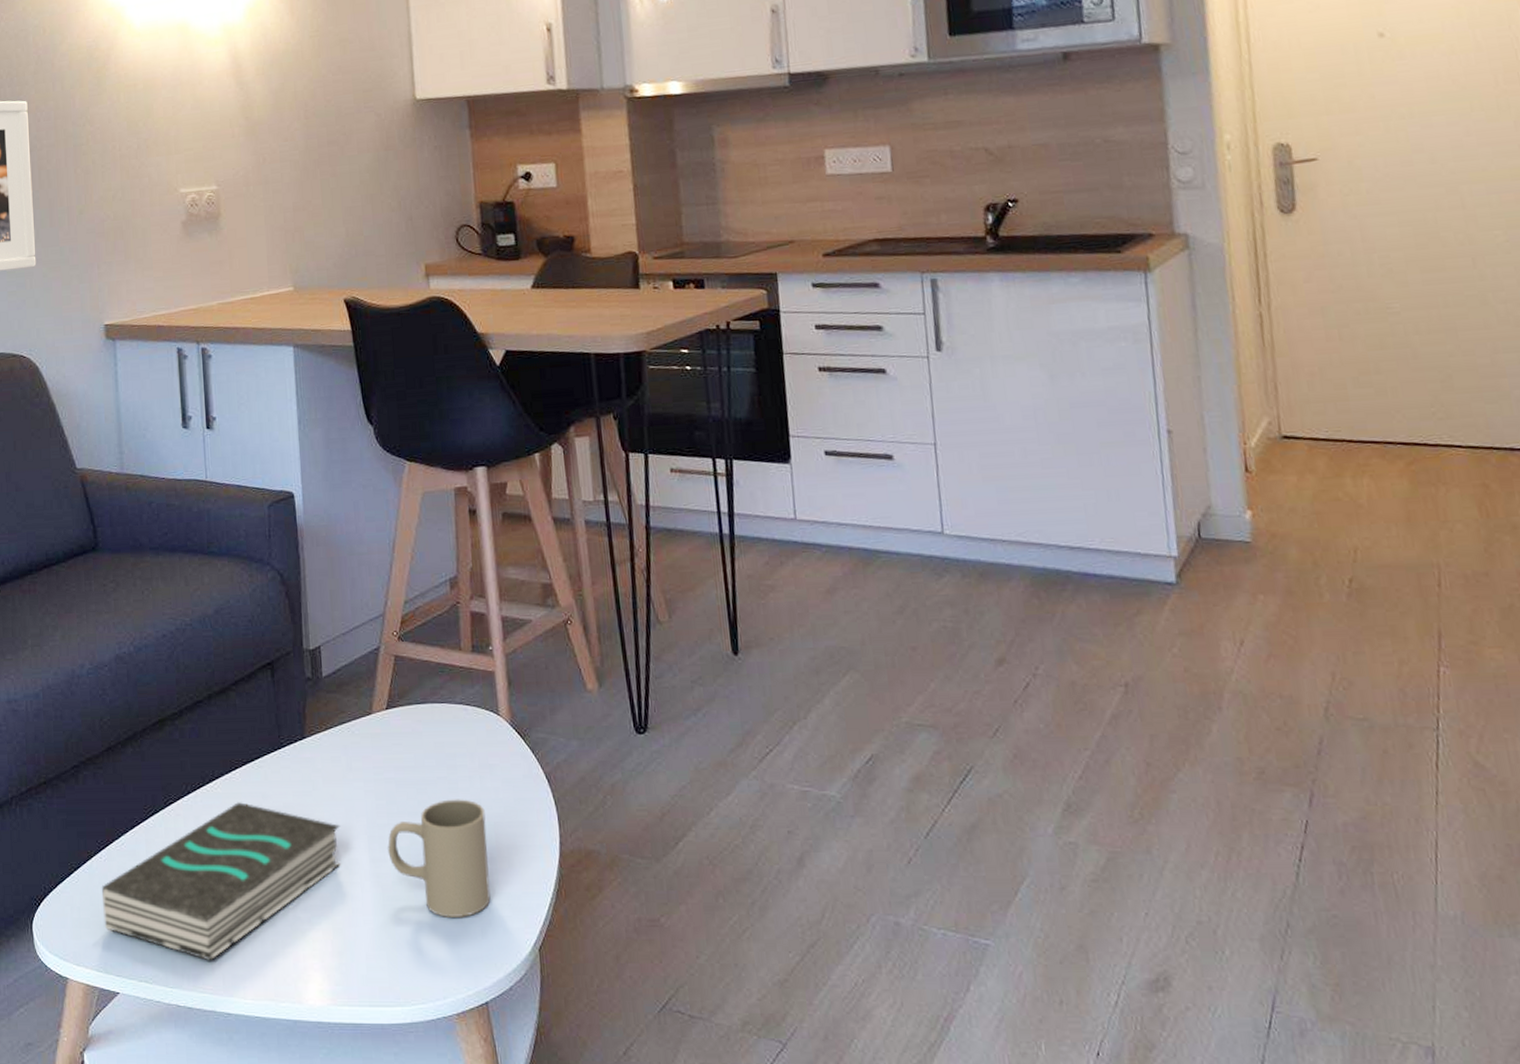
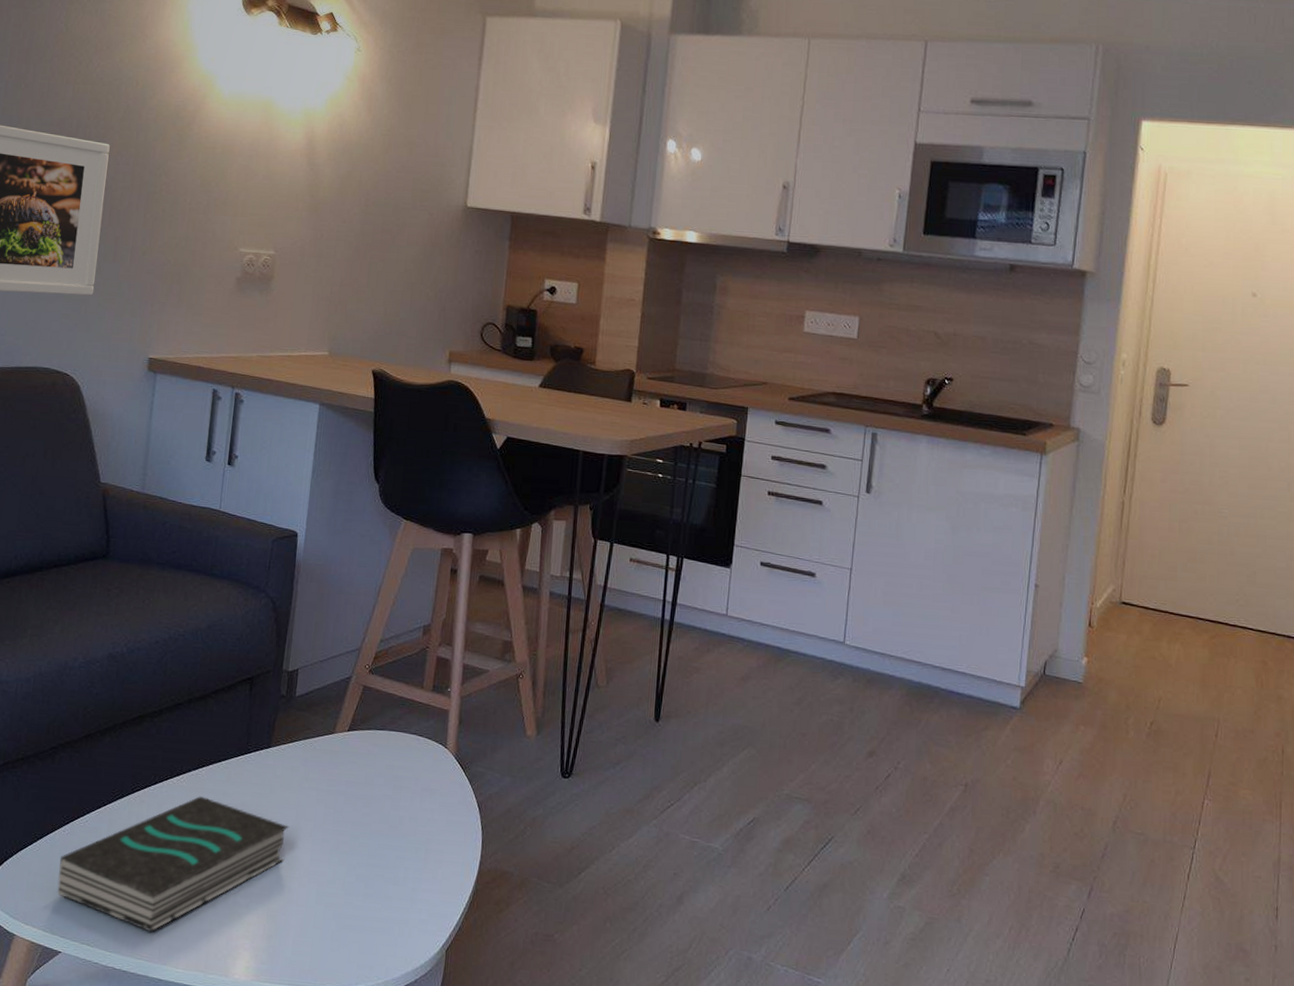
mug: present [388,799,491,919] -> none [328,814,420,918]

